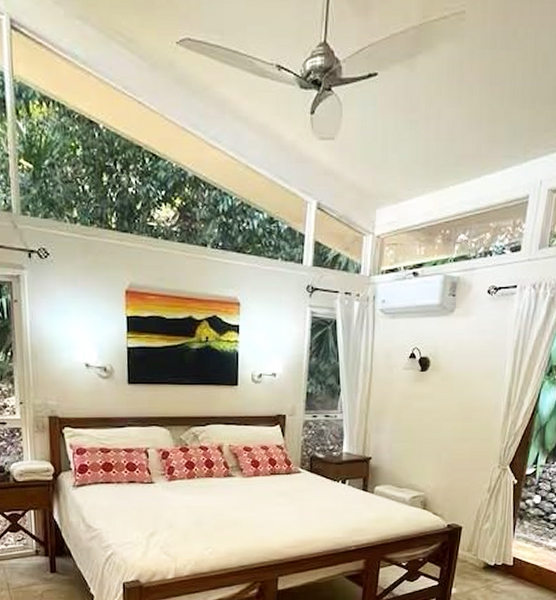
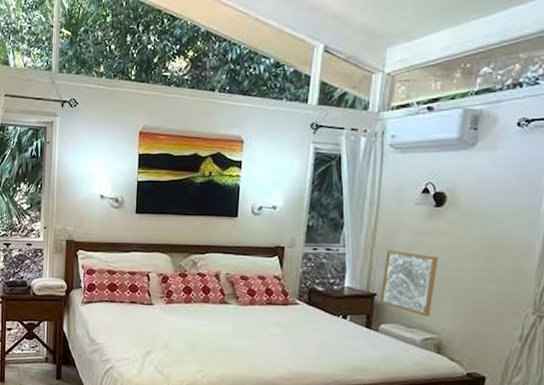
wall art: none [375,415,424,476] -> present [380,250,439,316]

